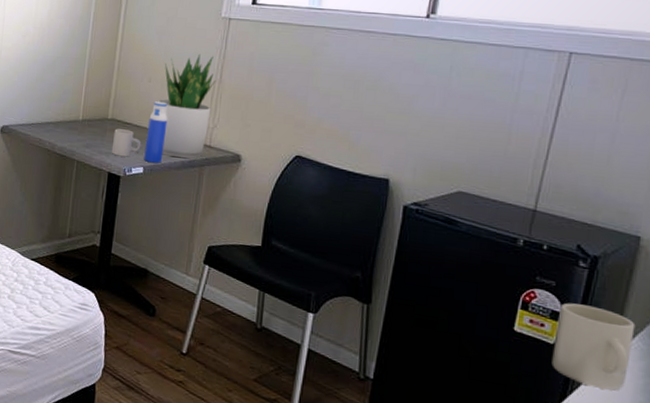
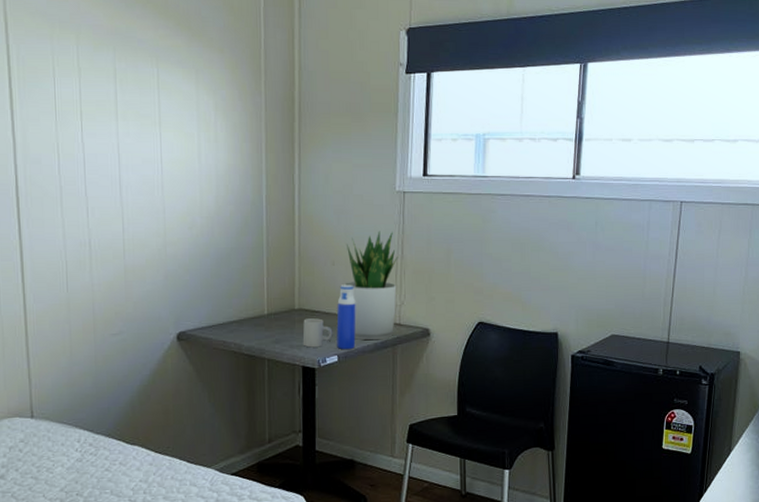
cup: present [551,302,636,391] -> none [690,415,743,483]

